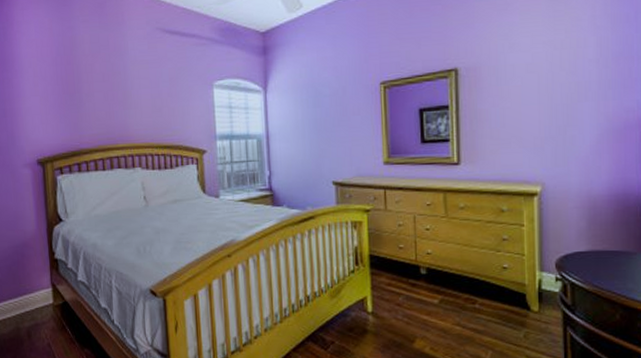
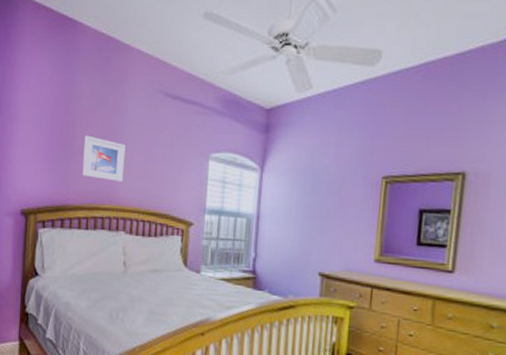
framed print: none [90,79,133,121] -> present [82,135,126,183]

